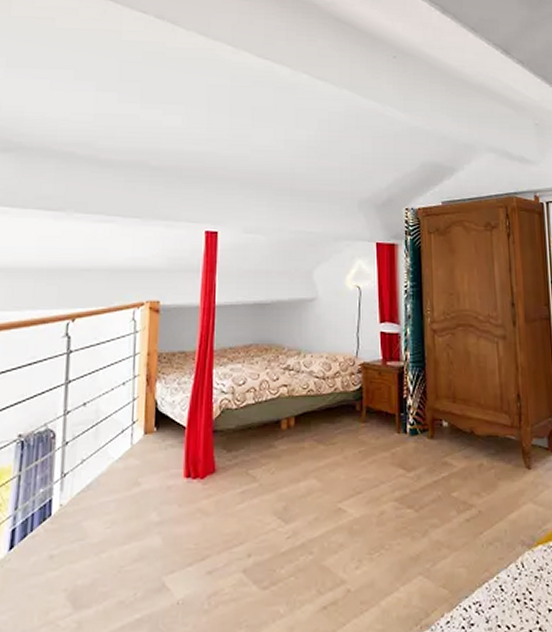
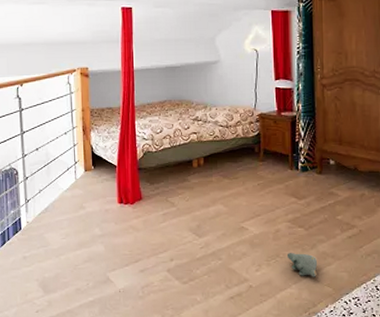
plush toy: none [393,541,431,576] -> present [286,252,318,277]

